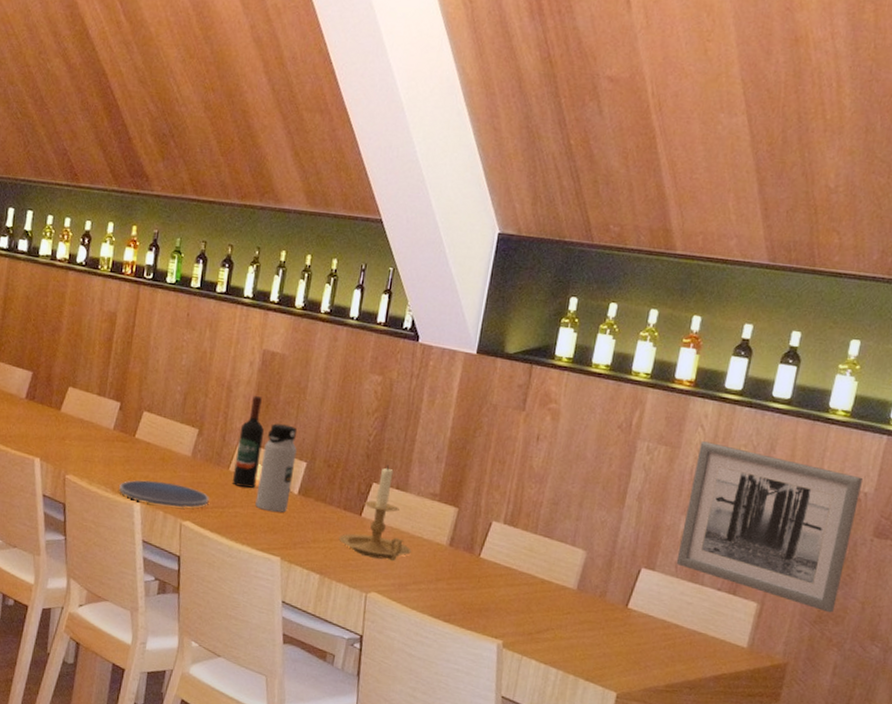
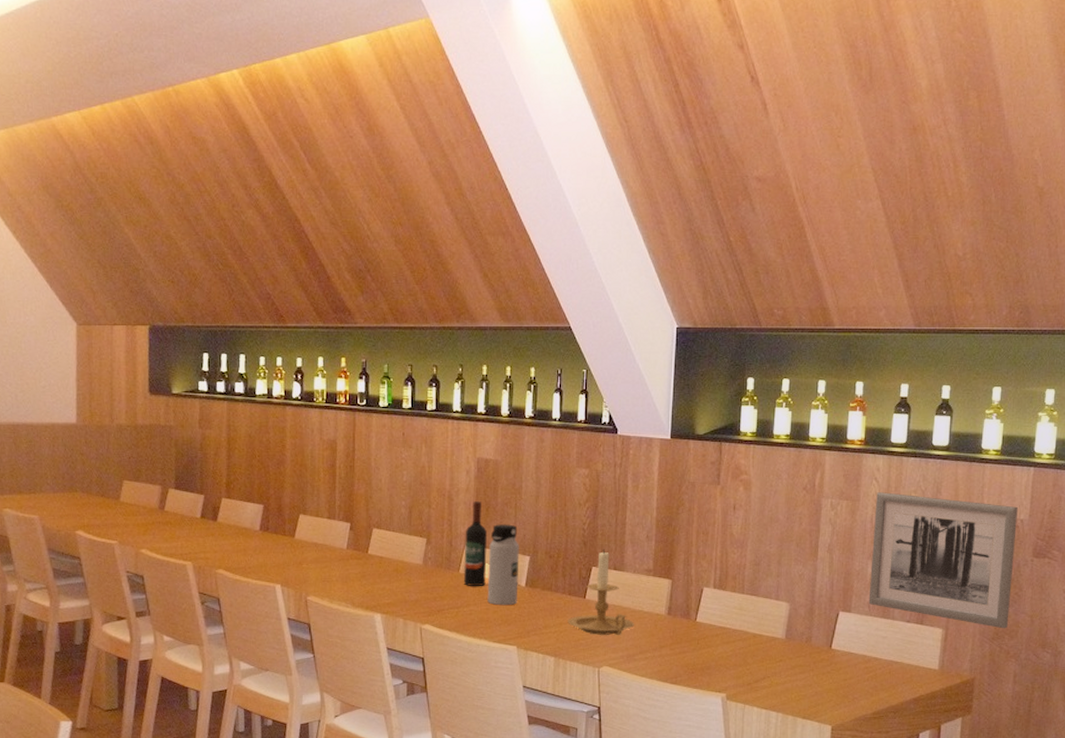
plate: present [119,480,209,508] -> none [359,592,444,613]

